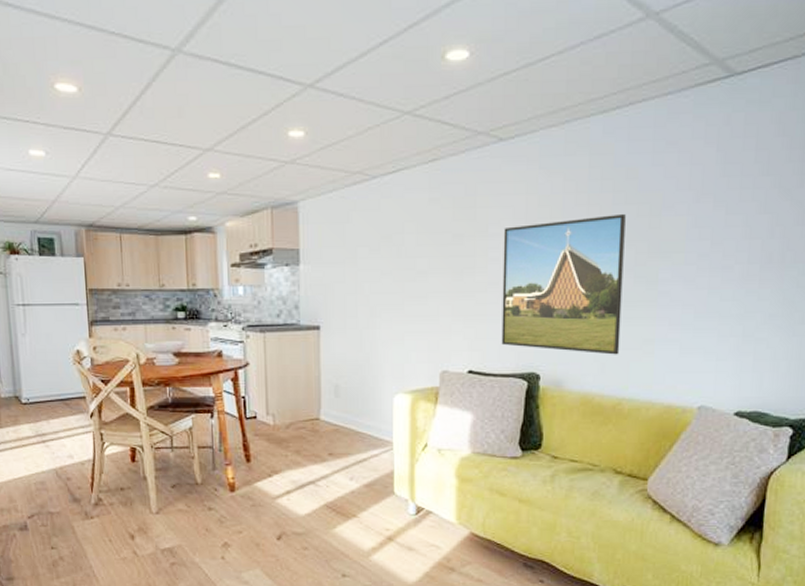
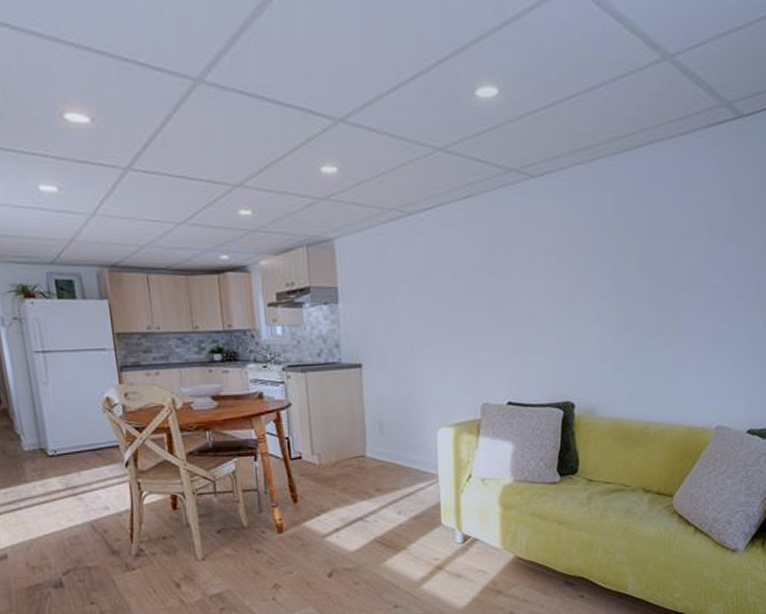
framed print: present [501,214,626,355] -> none [537,249,648,382]

